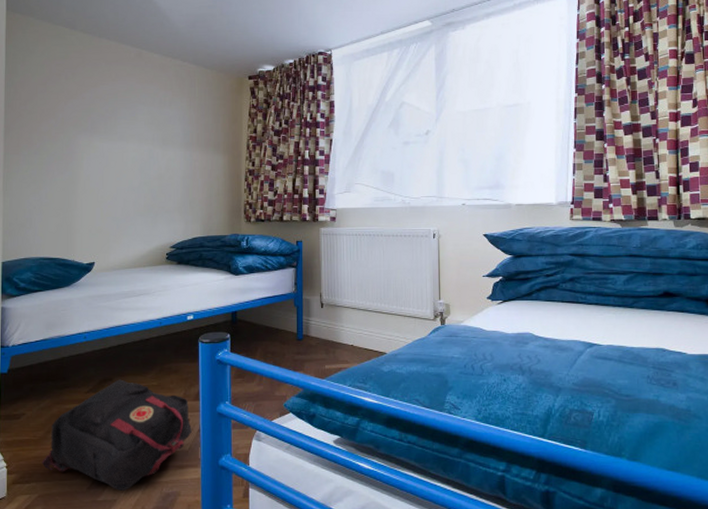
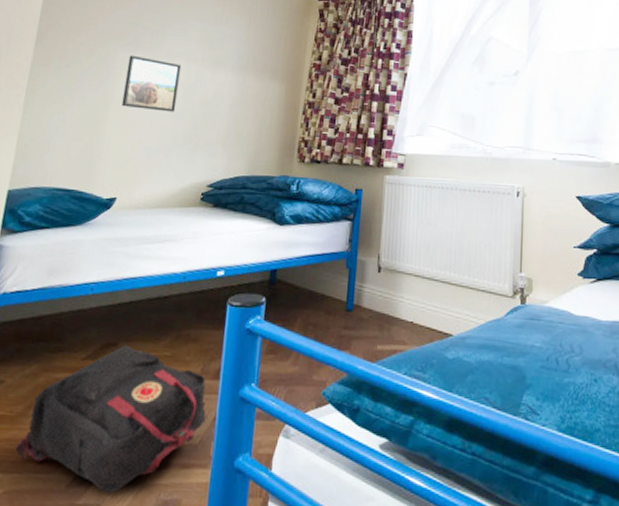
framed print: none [88,139,135,187] -> present [121,55,182,112]

